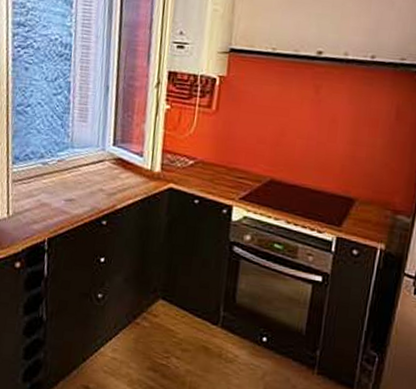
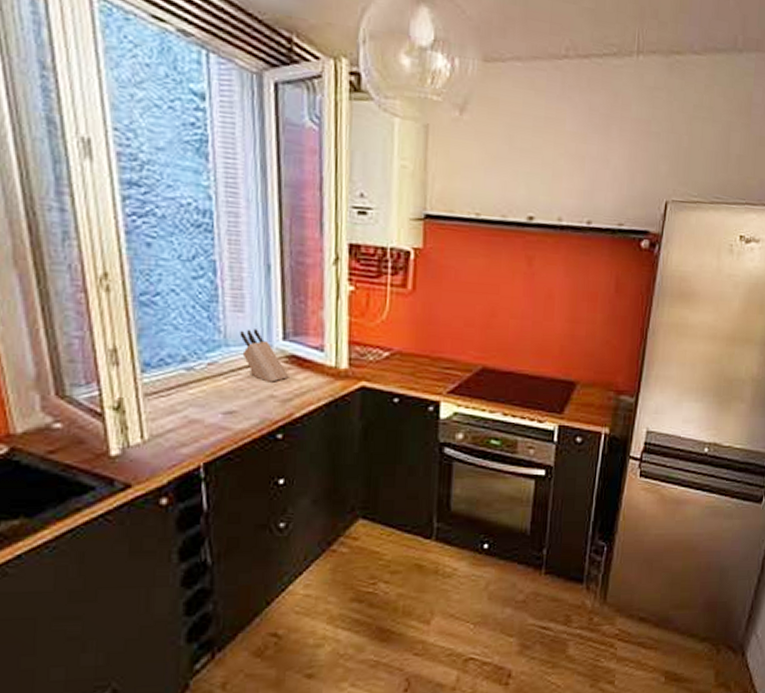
knife block: none [82,135,115,179] -> present [240,329,289,382]

